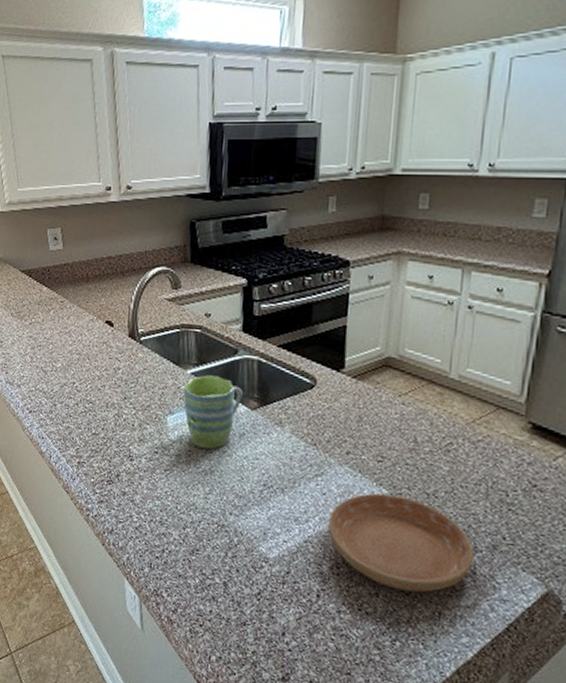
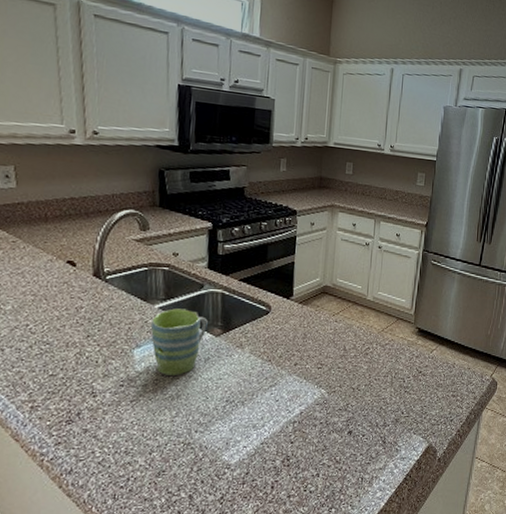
saucer: present [328,493,475,593] -> none [280,393,385,468]

